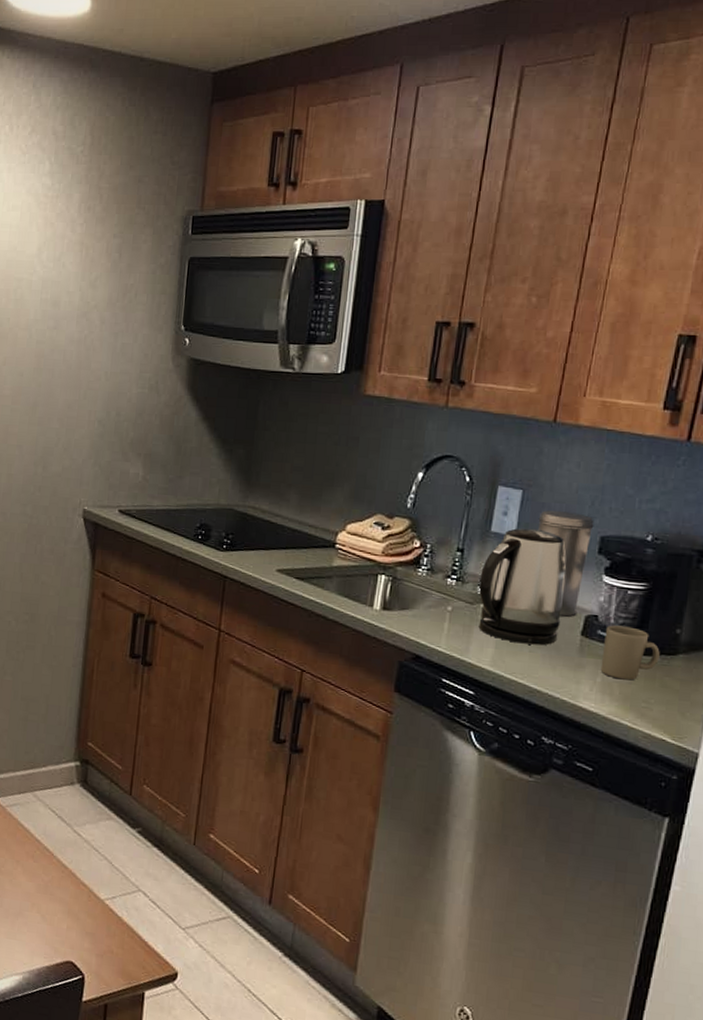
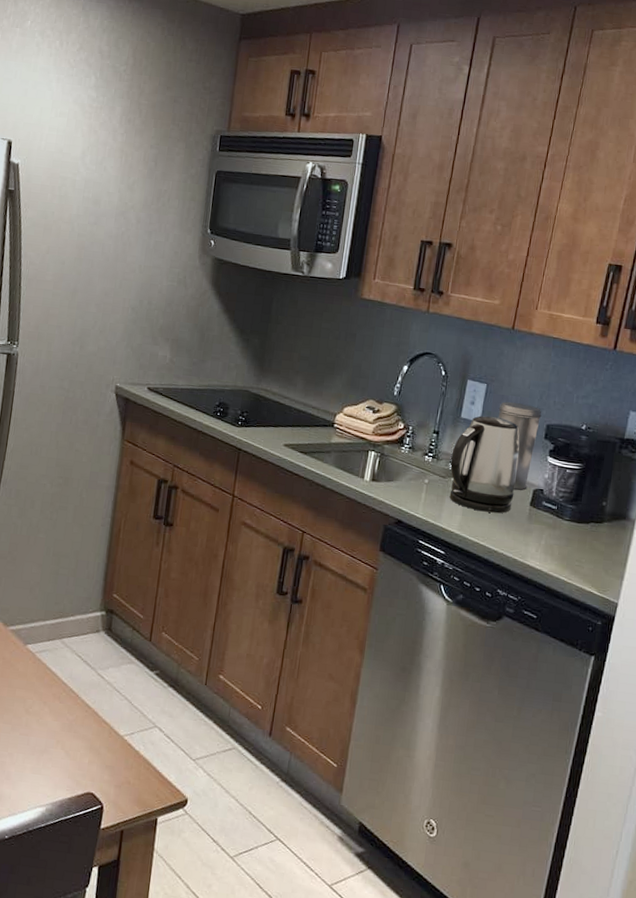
mug: present [600,625,660,680] -> none [544,497,590,543]

